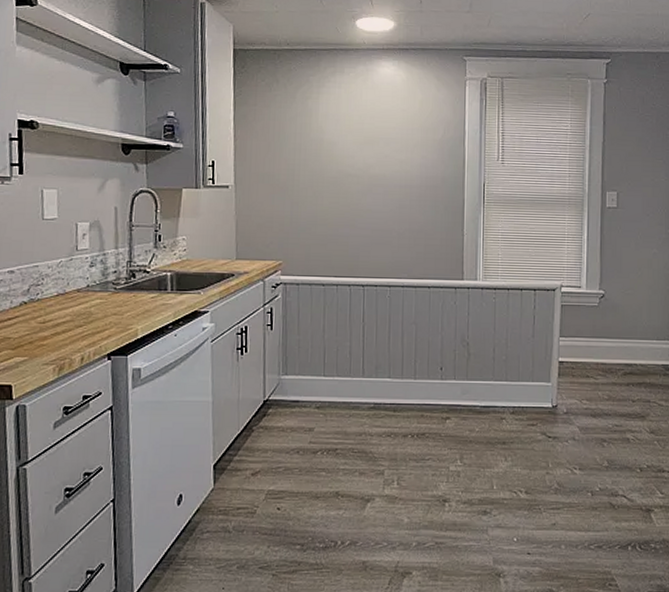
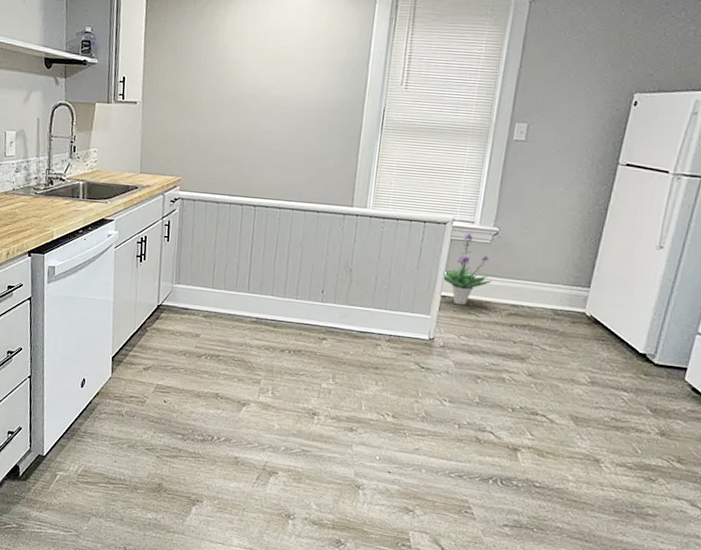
potted plant: none [557,297,605,370] -> present [441,232,493,306]

